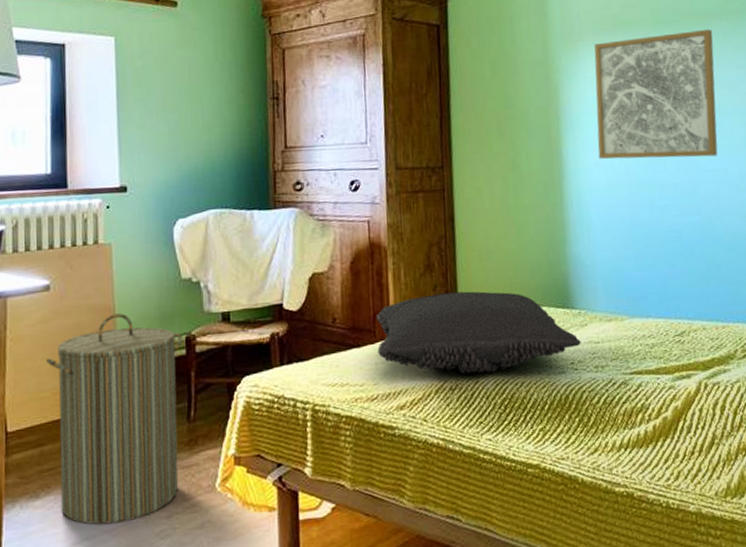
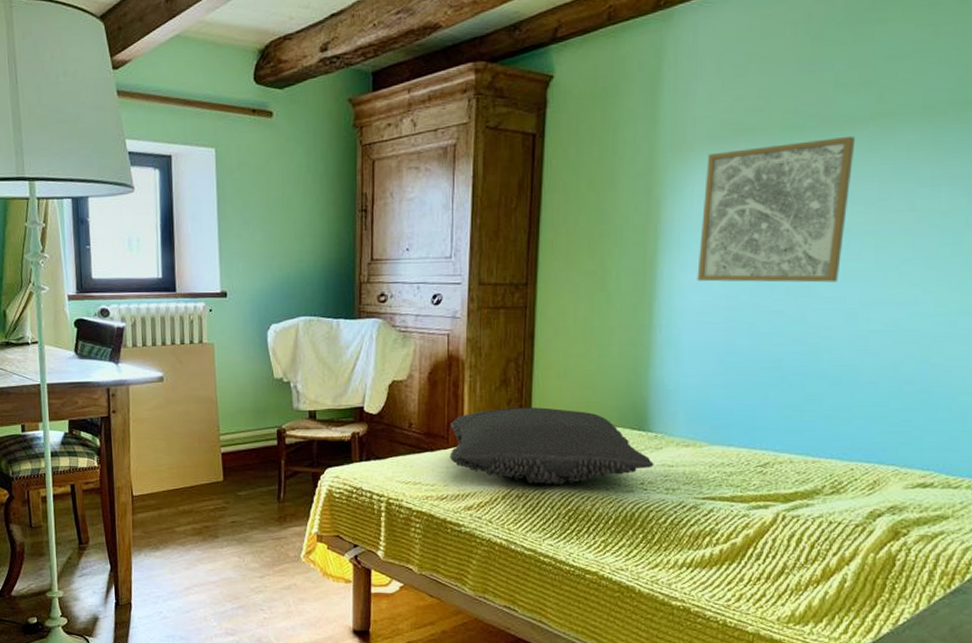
laundry hamper: present [46,313,183,525] -> none [162,405,274,577]

